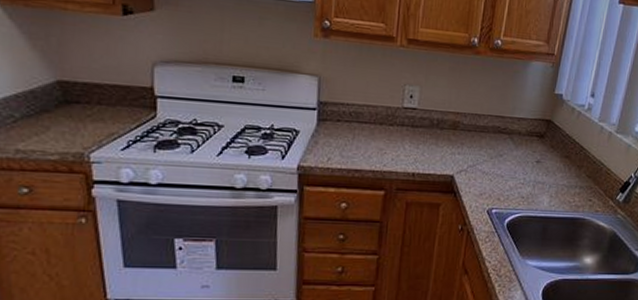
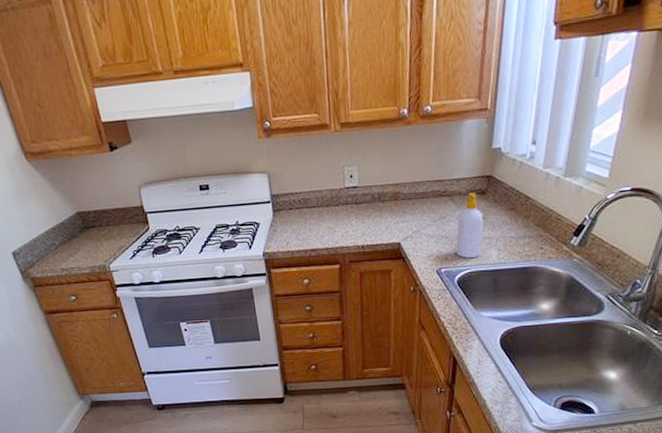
soap bottle: none [509,135,539,201] -> present [456,193,483,258]

